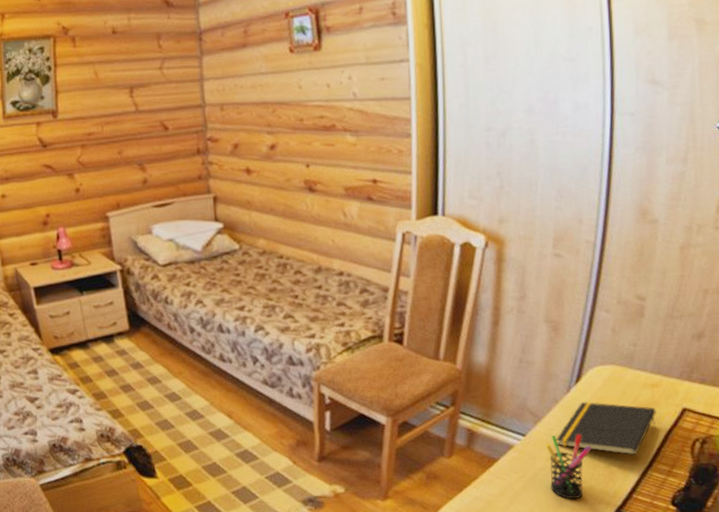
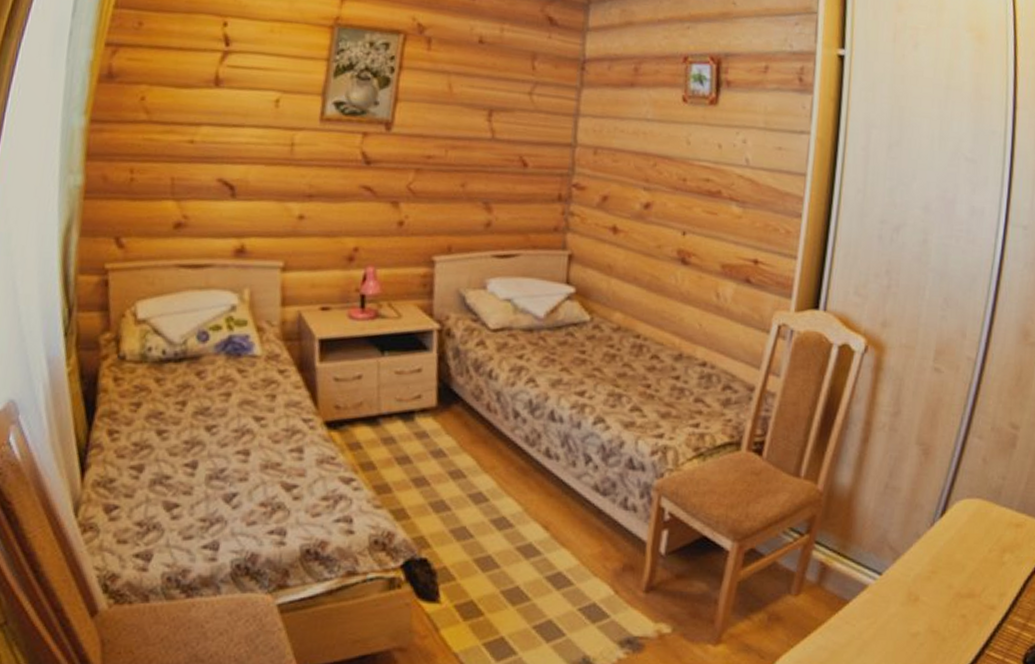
pen holder: present [545,434,592,500] -> none [901,576,949,653]
notepad: present [556,401,656,455] -> none [913,538,1018,604]

